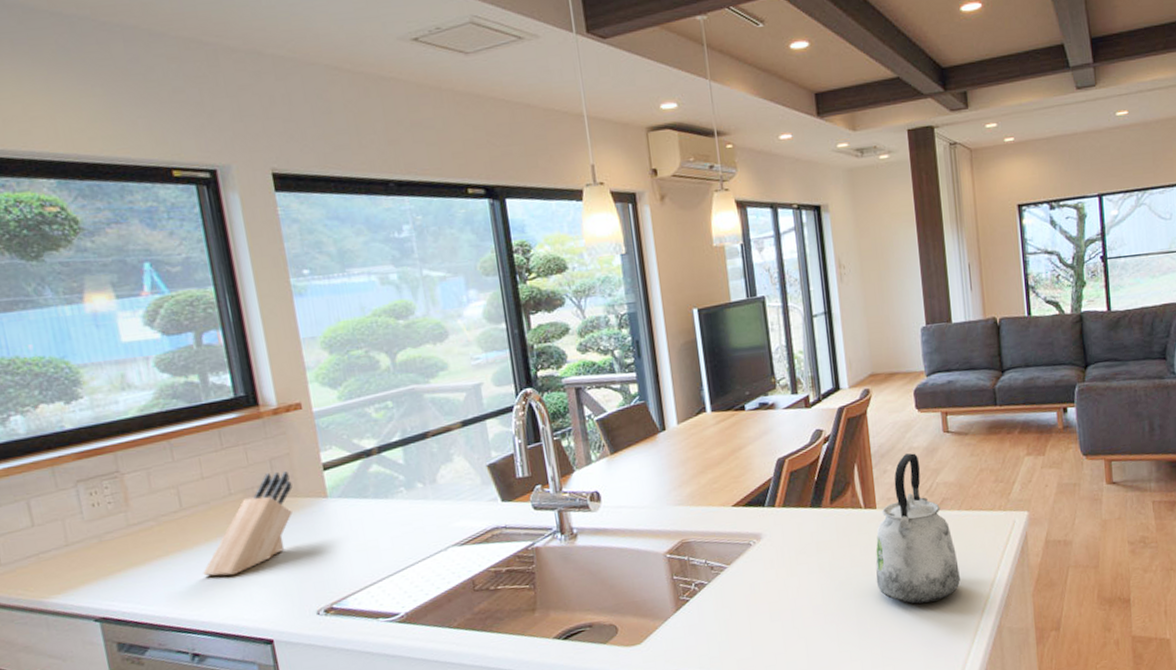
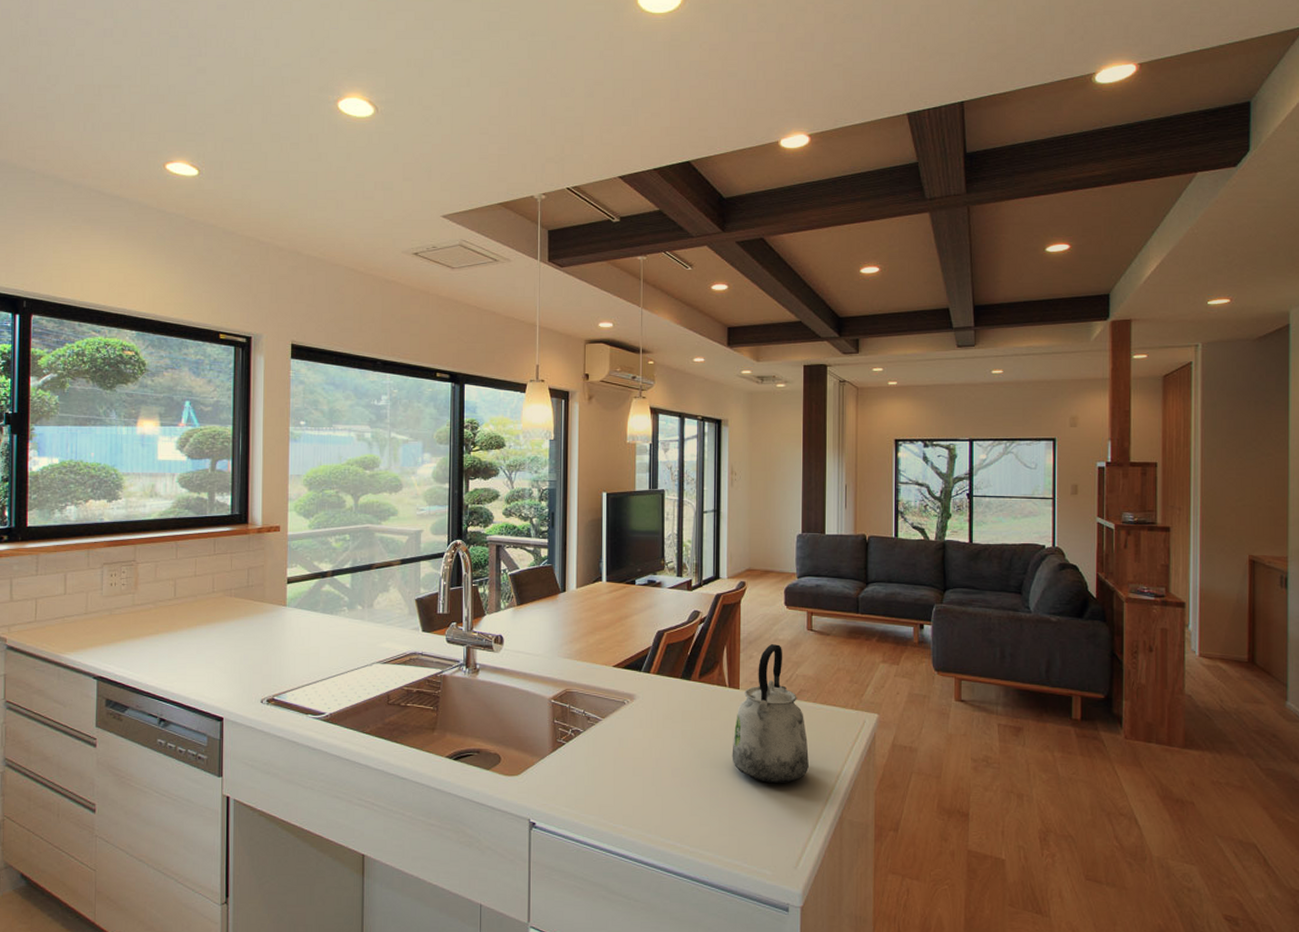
knife block: present [203,471,293,577] -> none [181,579,261,659]

